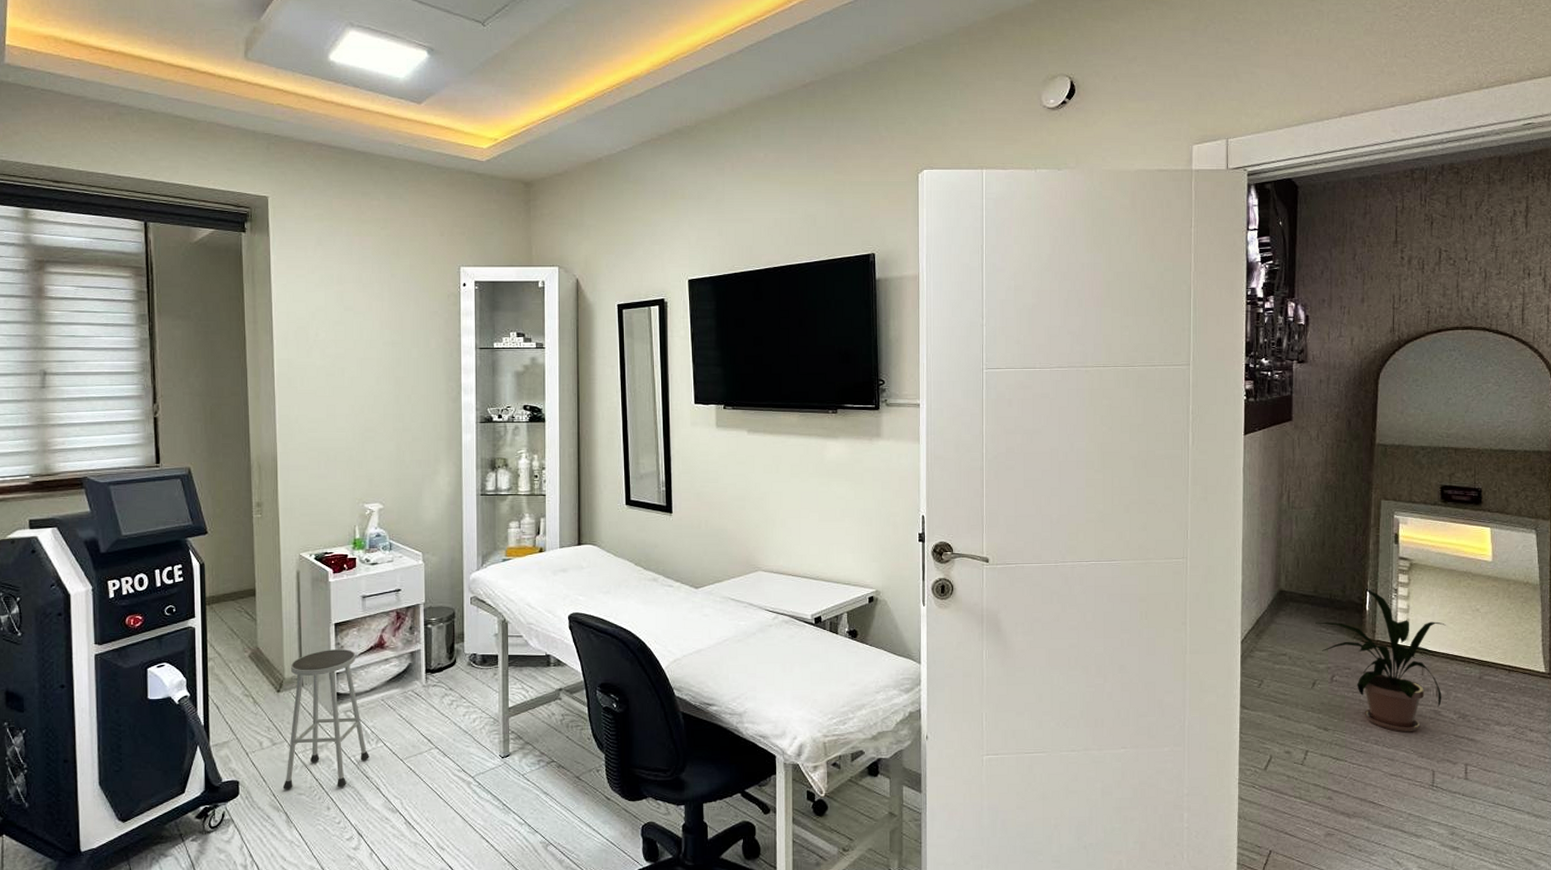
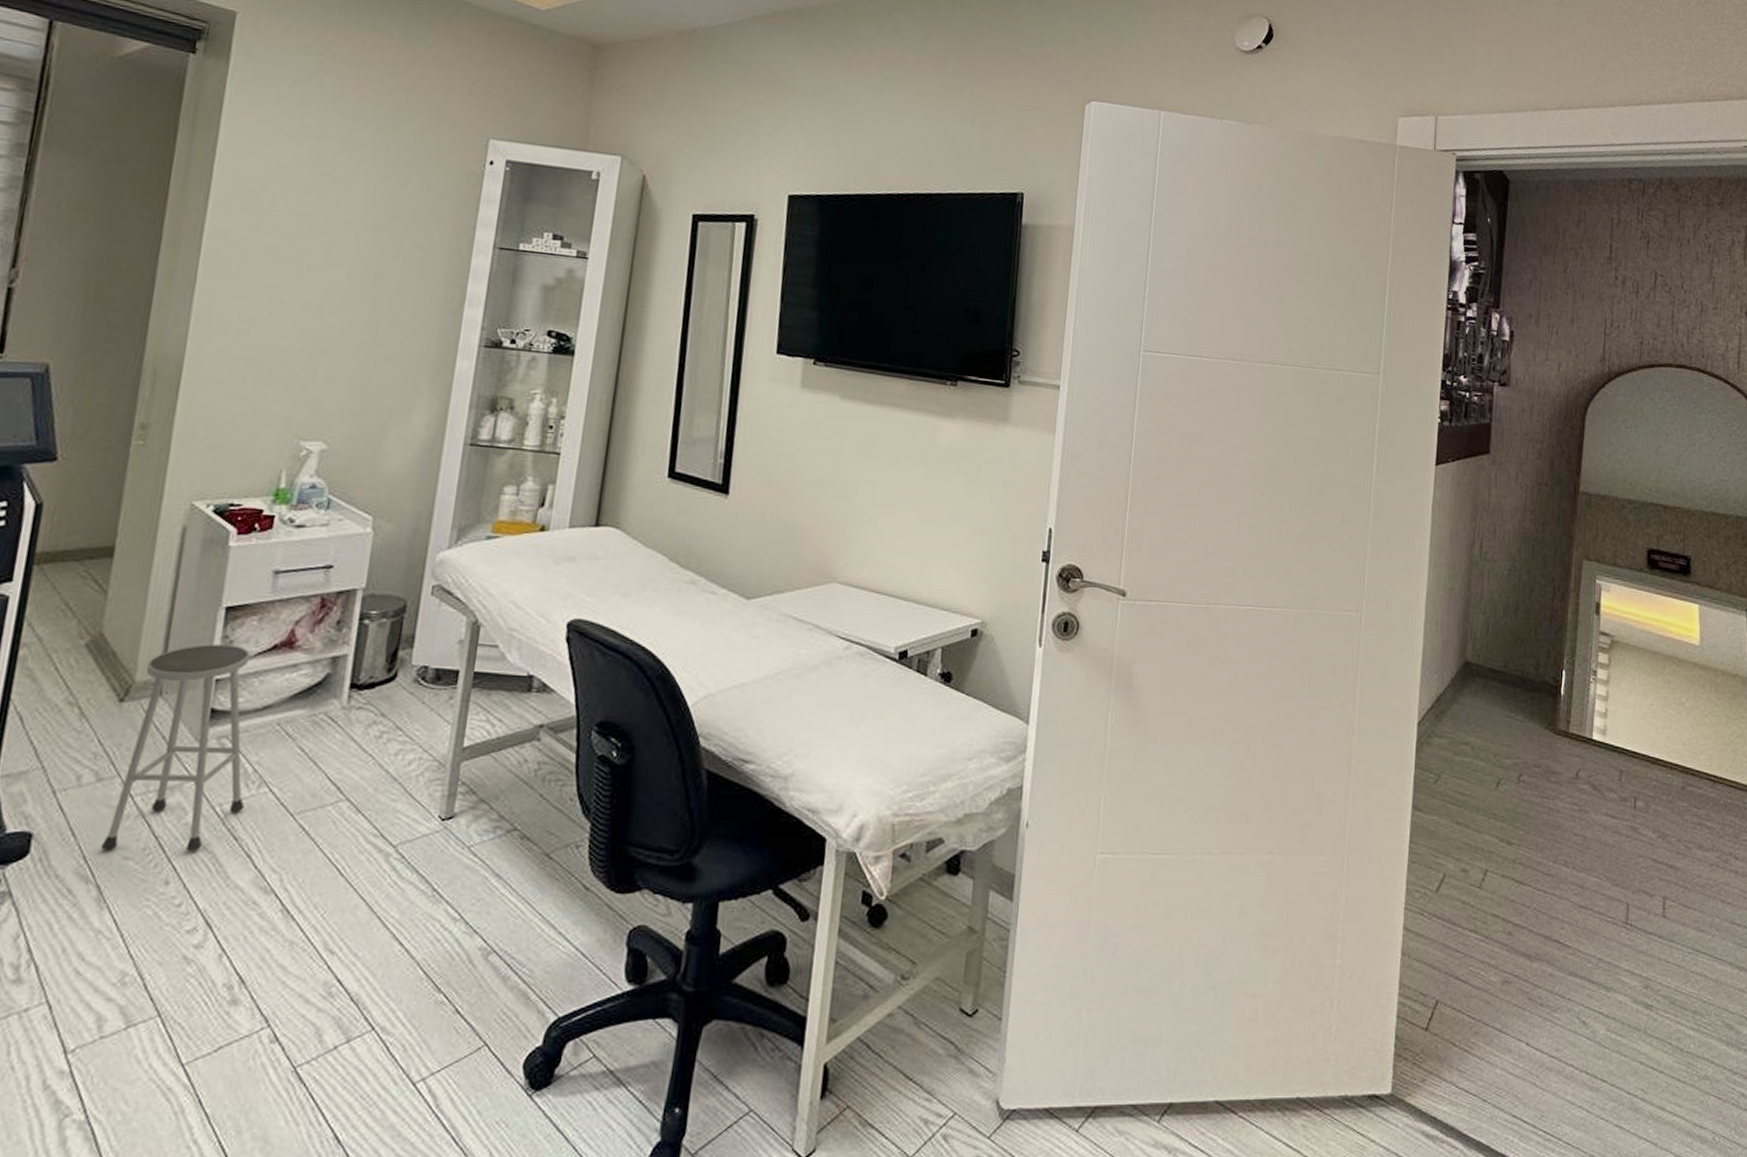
house plant: present [1315,588,1446,733] -> none [1504,666,1648,853]

